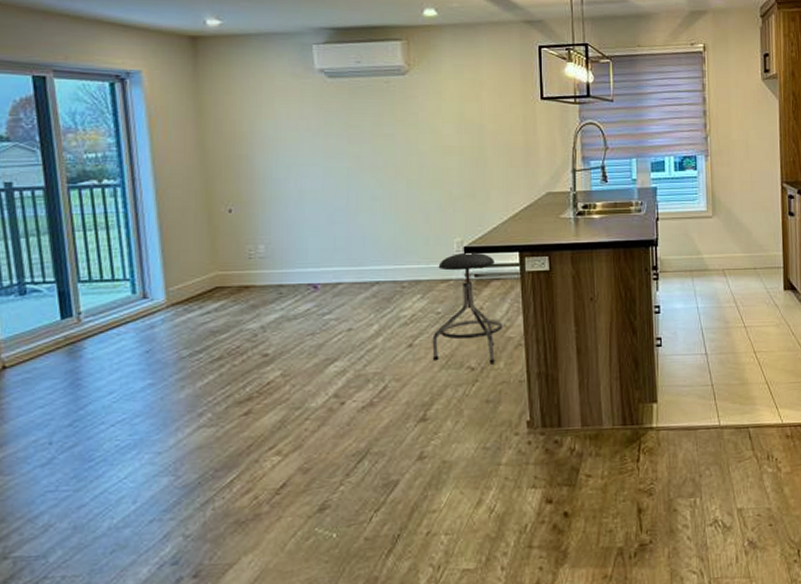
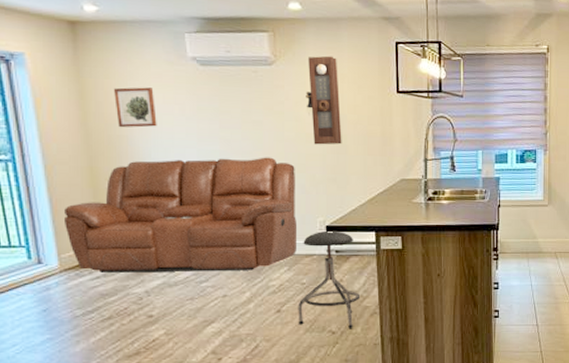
sofa: none [175,173,431,307] -> present [65,157,296,273]
wall art: none [235,102,280,147] -> present [114,87,157,128]
pendulum clock: none [442,63,481,158] -> present [306,55,342,145]

